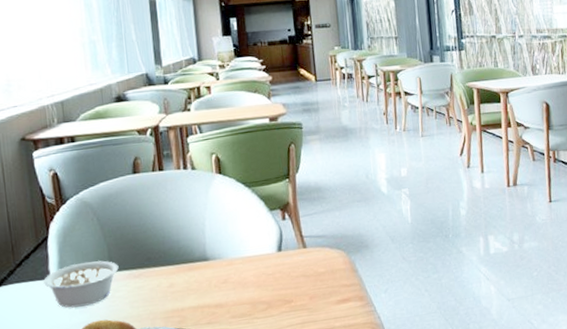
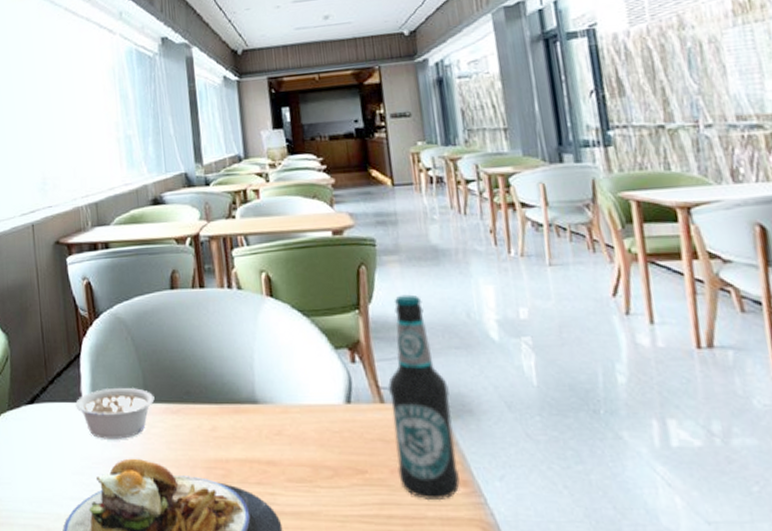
bottle: none [309,164,358,315] -> present [387,294,460,501]

